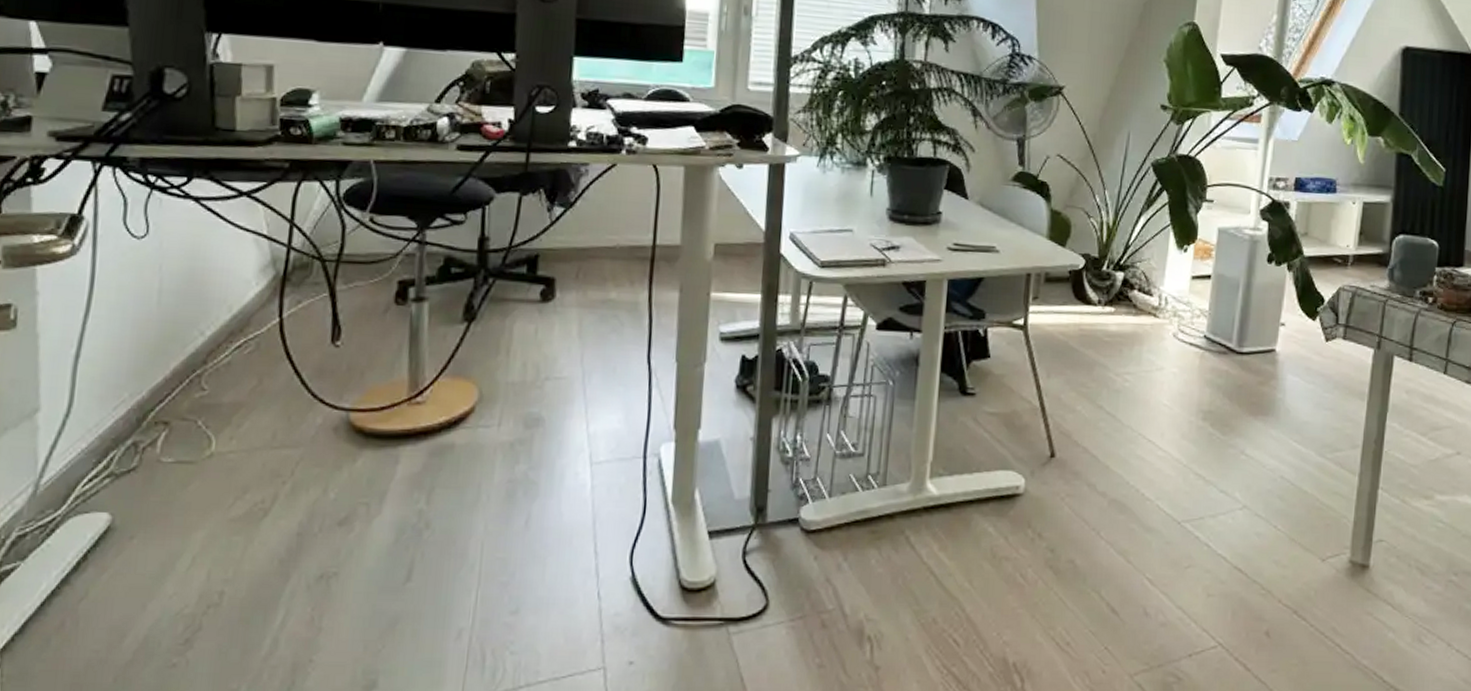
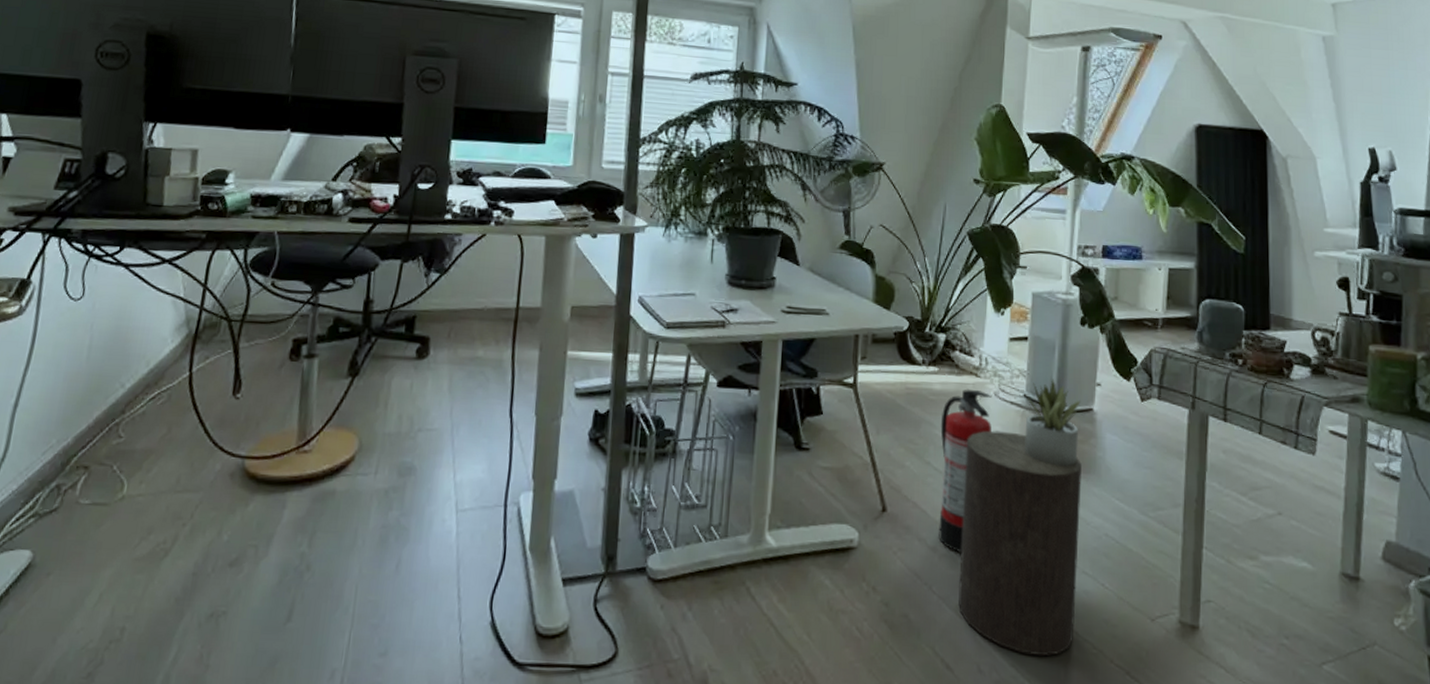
fire extinguisher: none [1108,329,1171,498] -> present [938,388,992,553]
stool: none [1126,373,1260,598] -> present [958,430,1082,657]
succulent plant: none [1202,319,1263,409] -> present [1025,379,1081,467]

